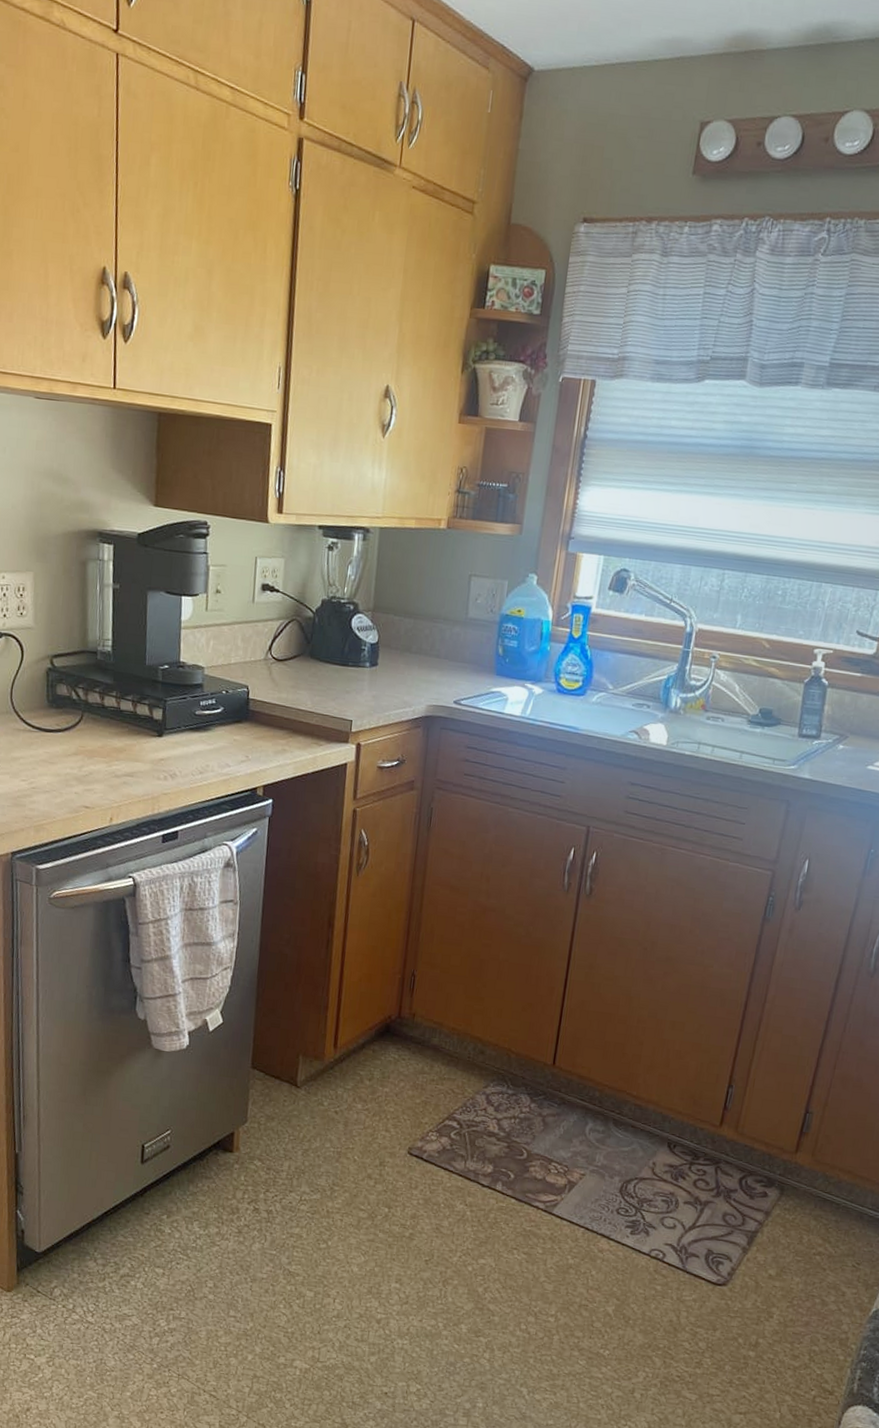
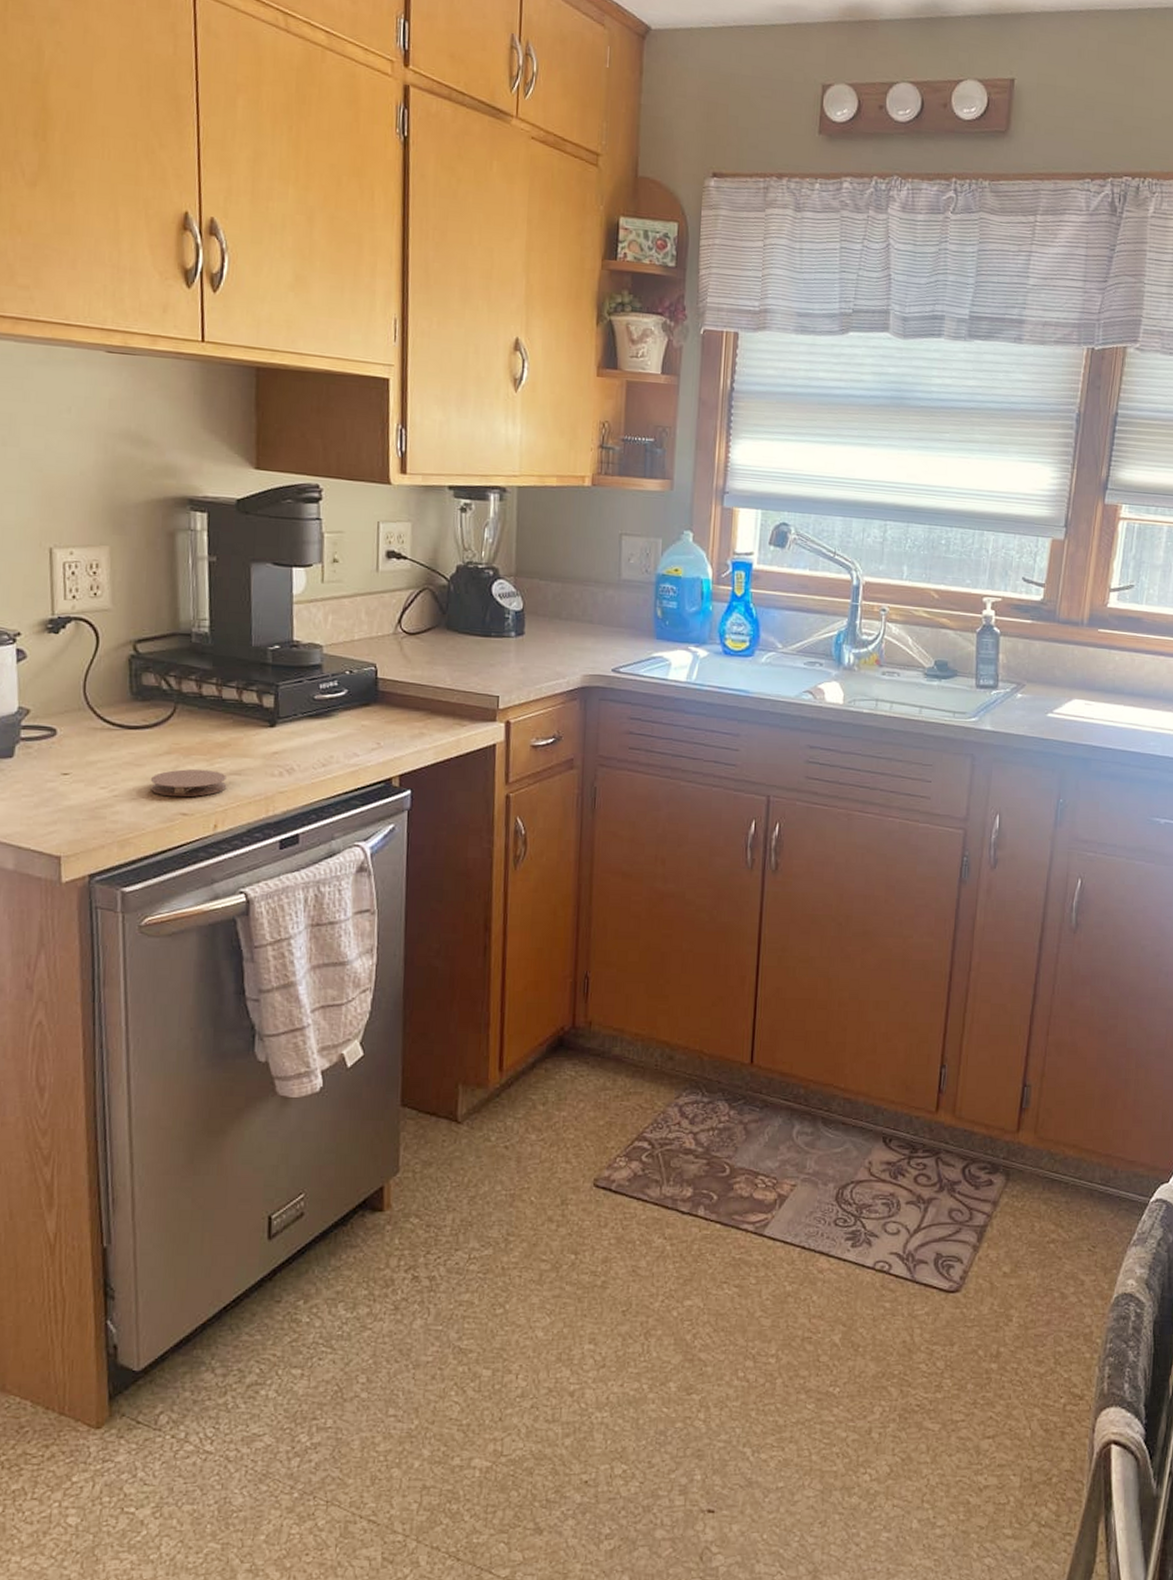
coaster: none [60,768,122,793] -> present [150,769,227,797]

